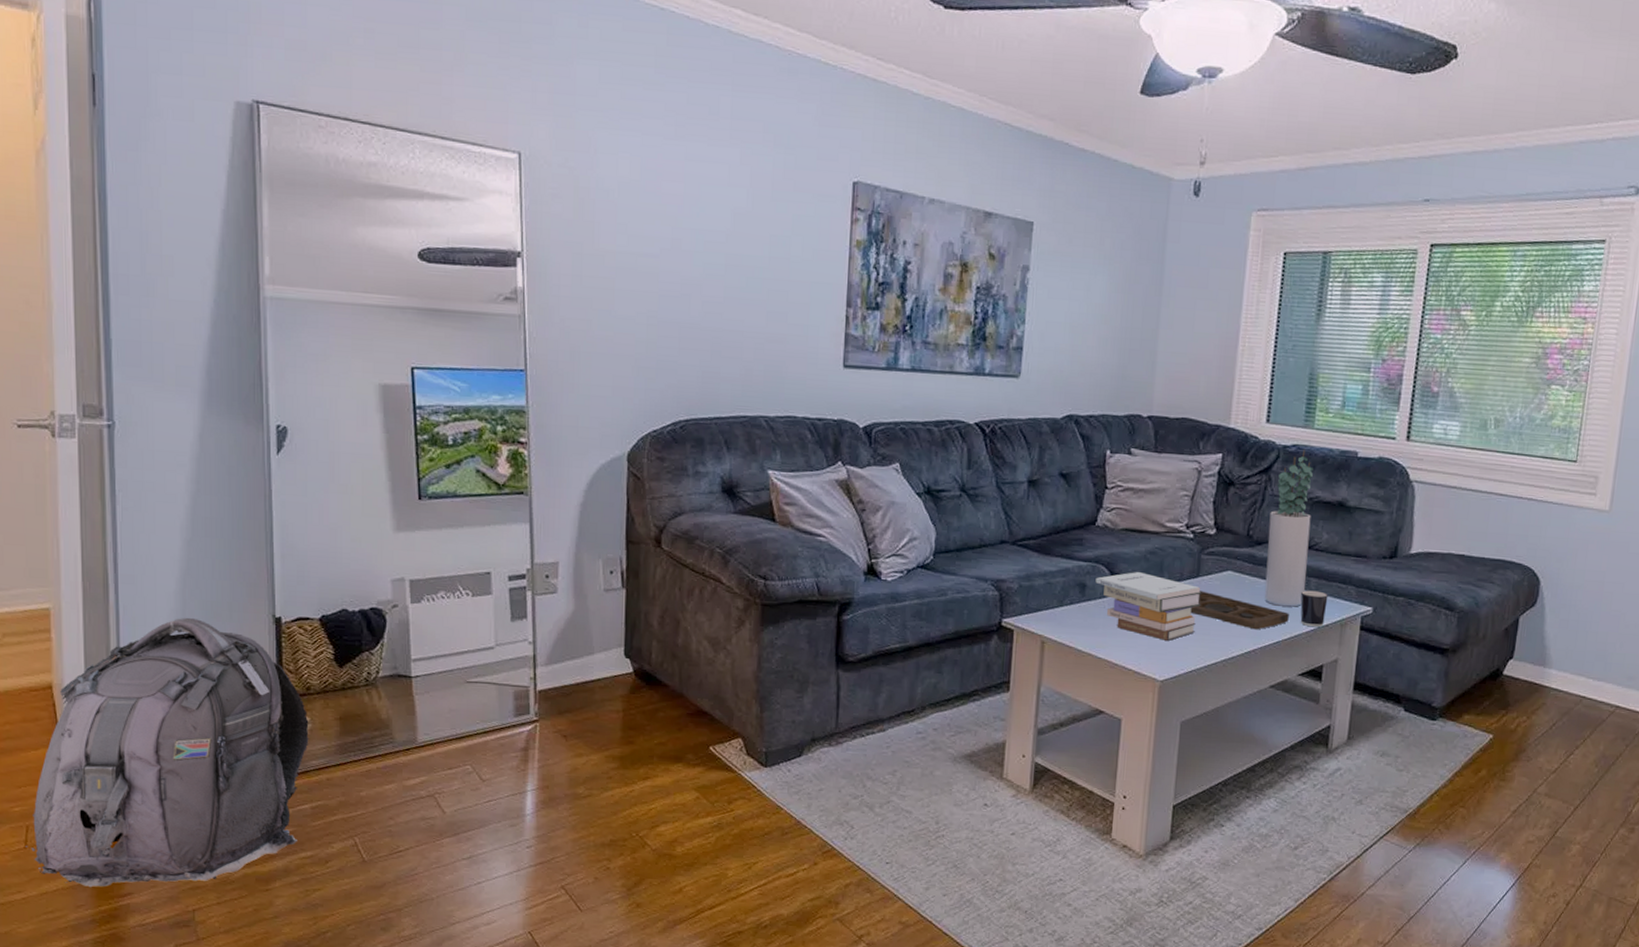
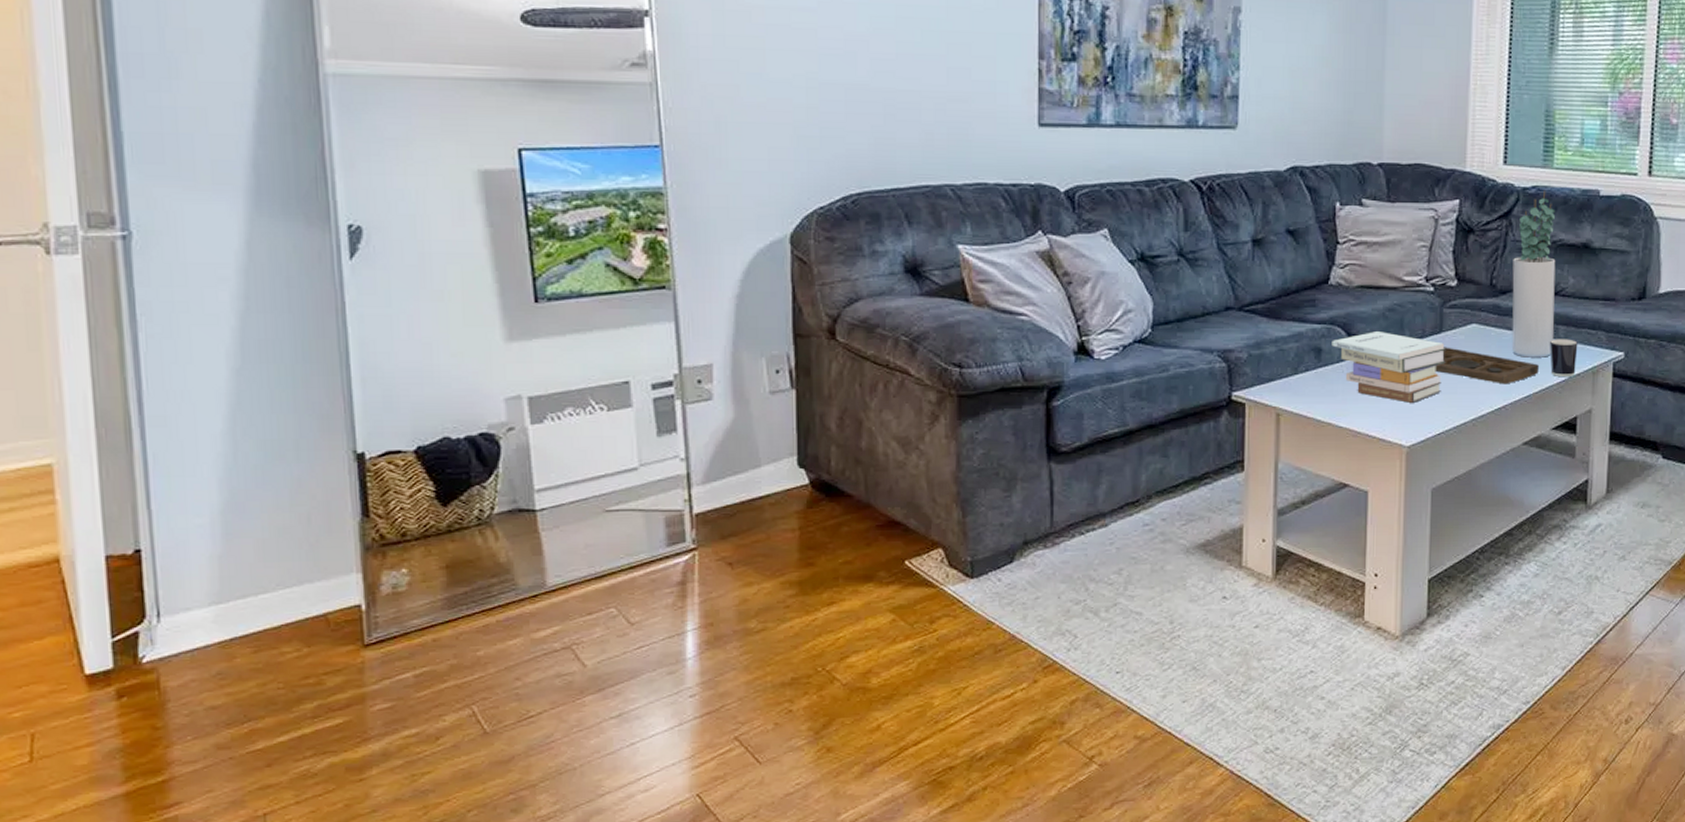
backpack: present [26,617,310,888] -> none [31,461,409,802]

